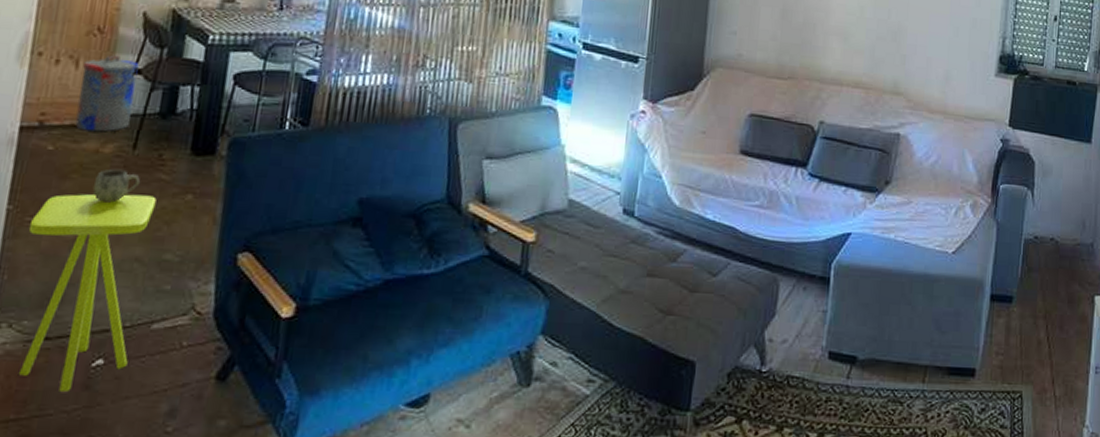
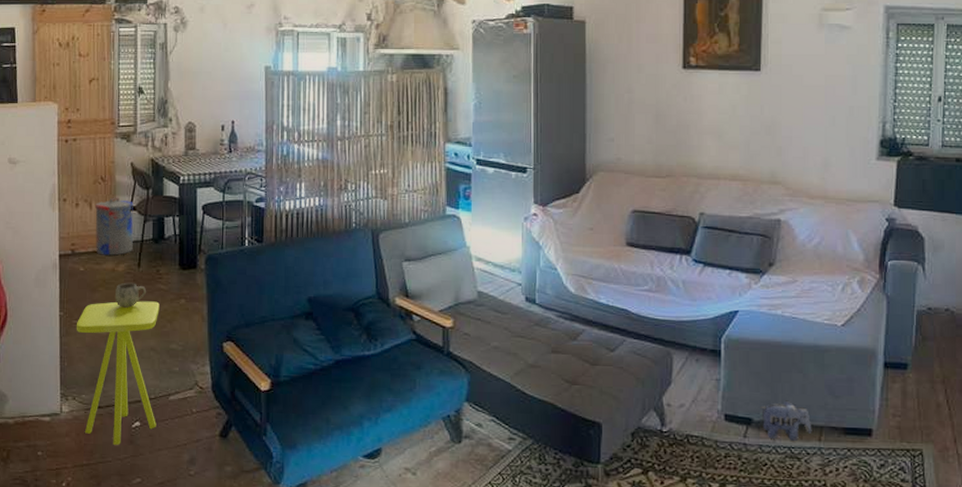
plush toy: none [866,336,917,382] -> present [760,400,812,441]

